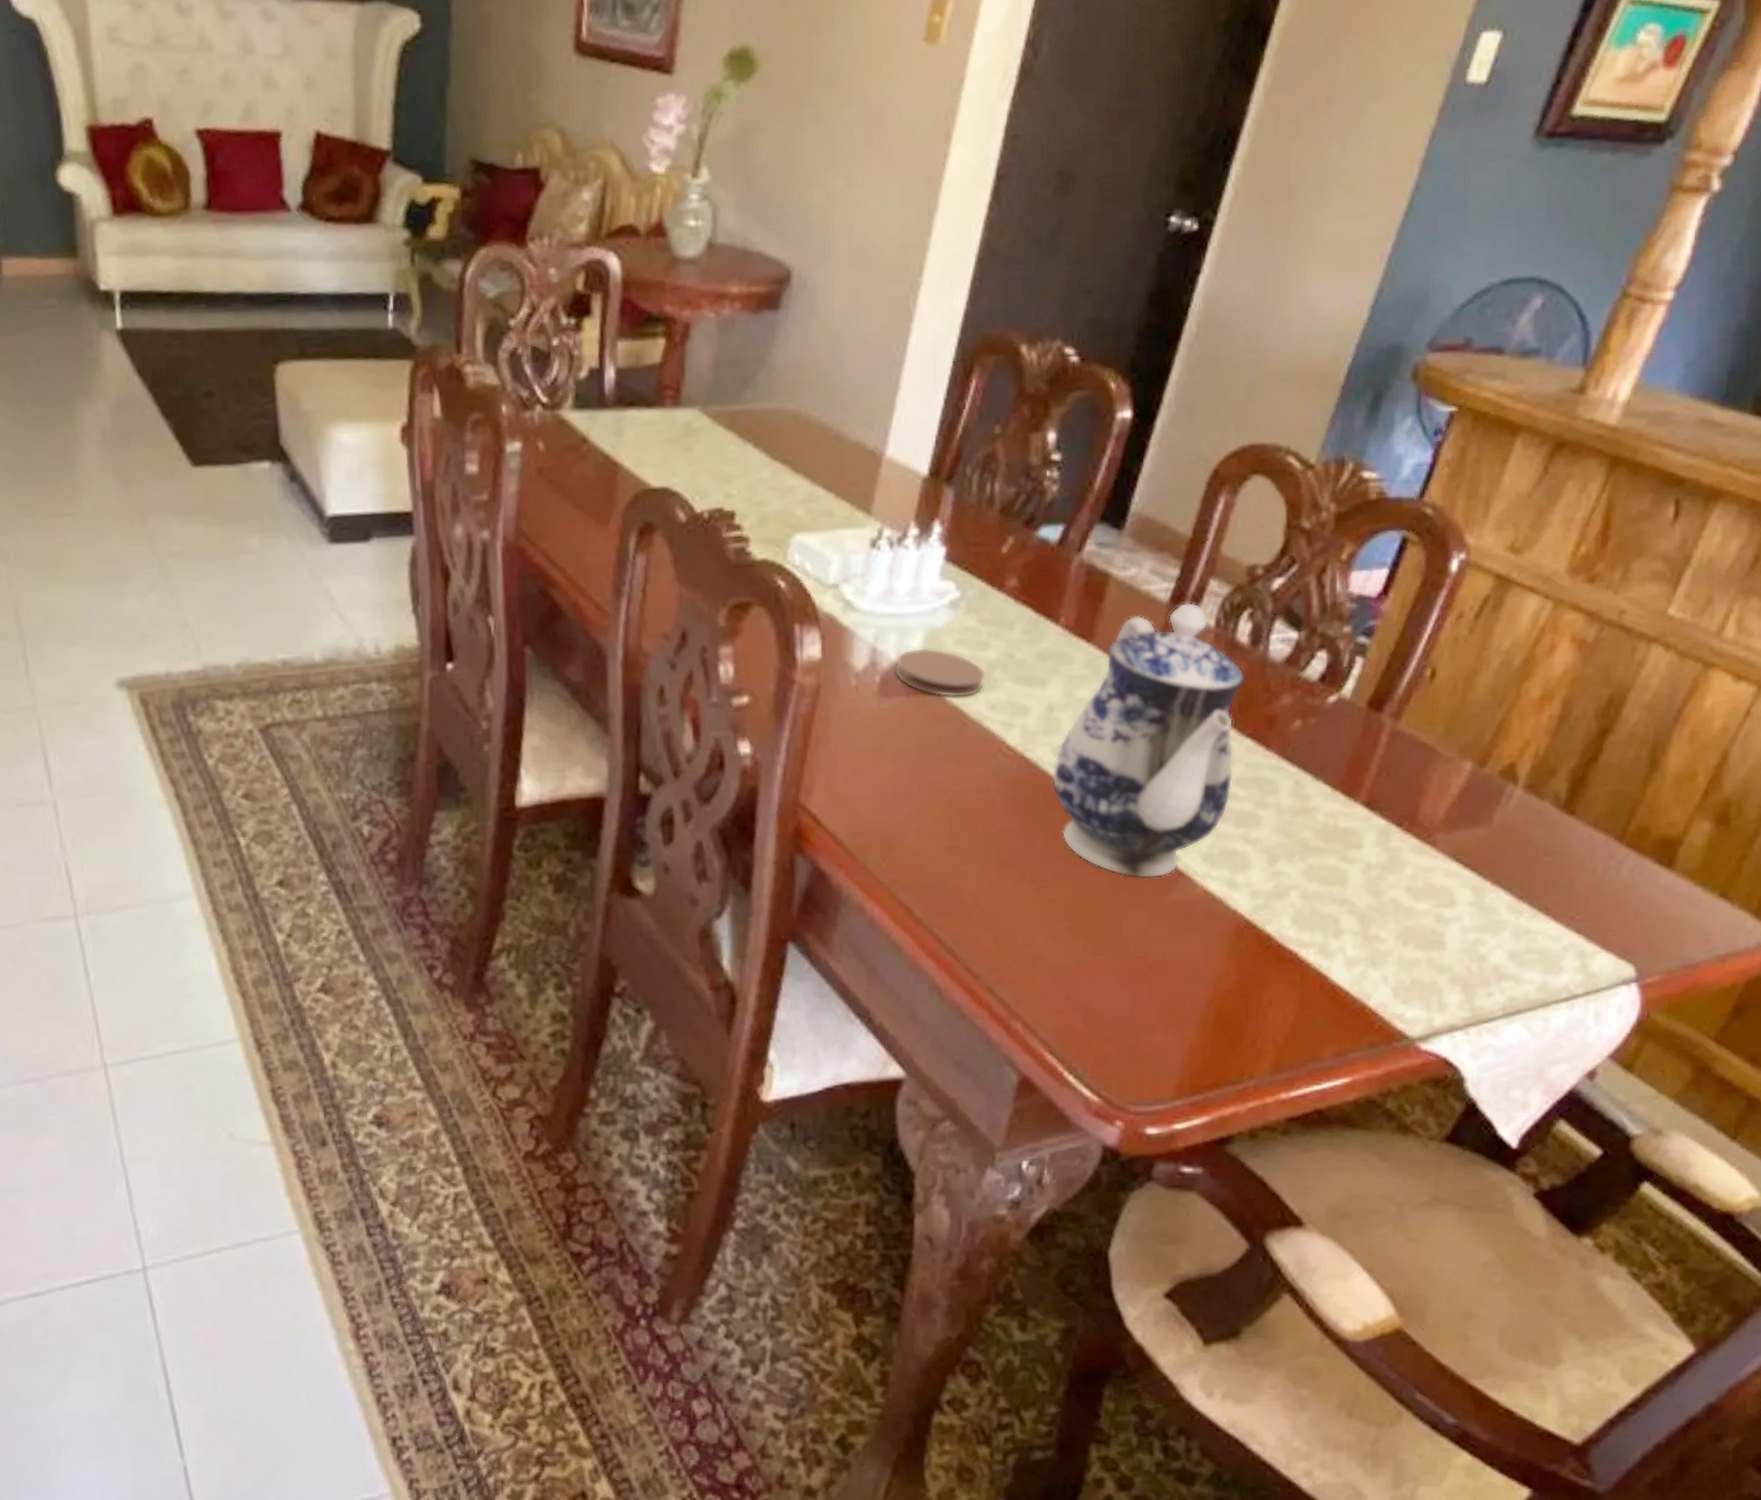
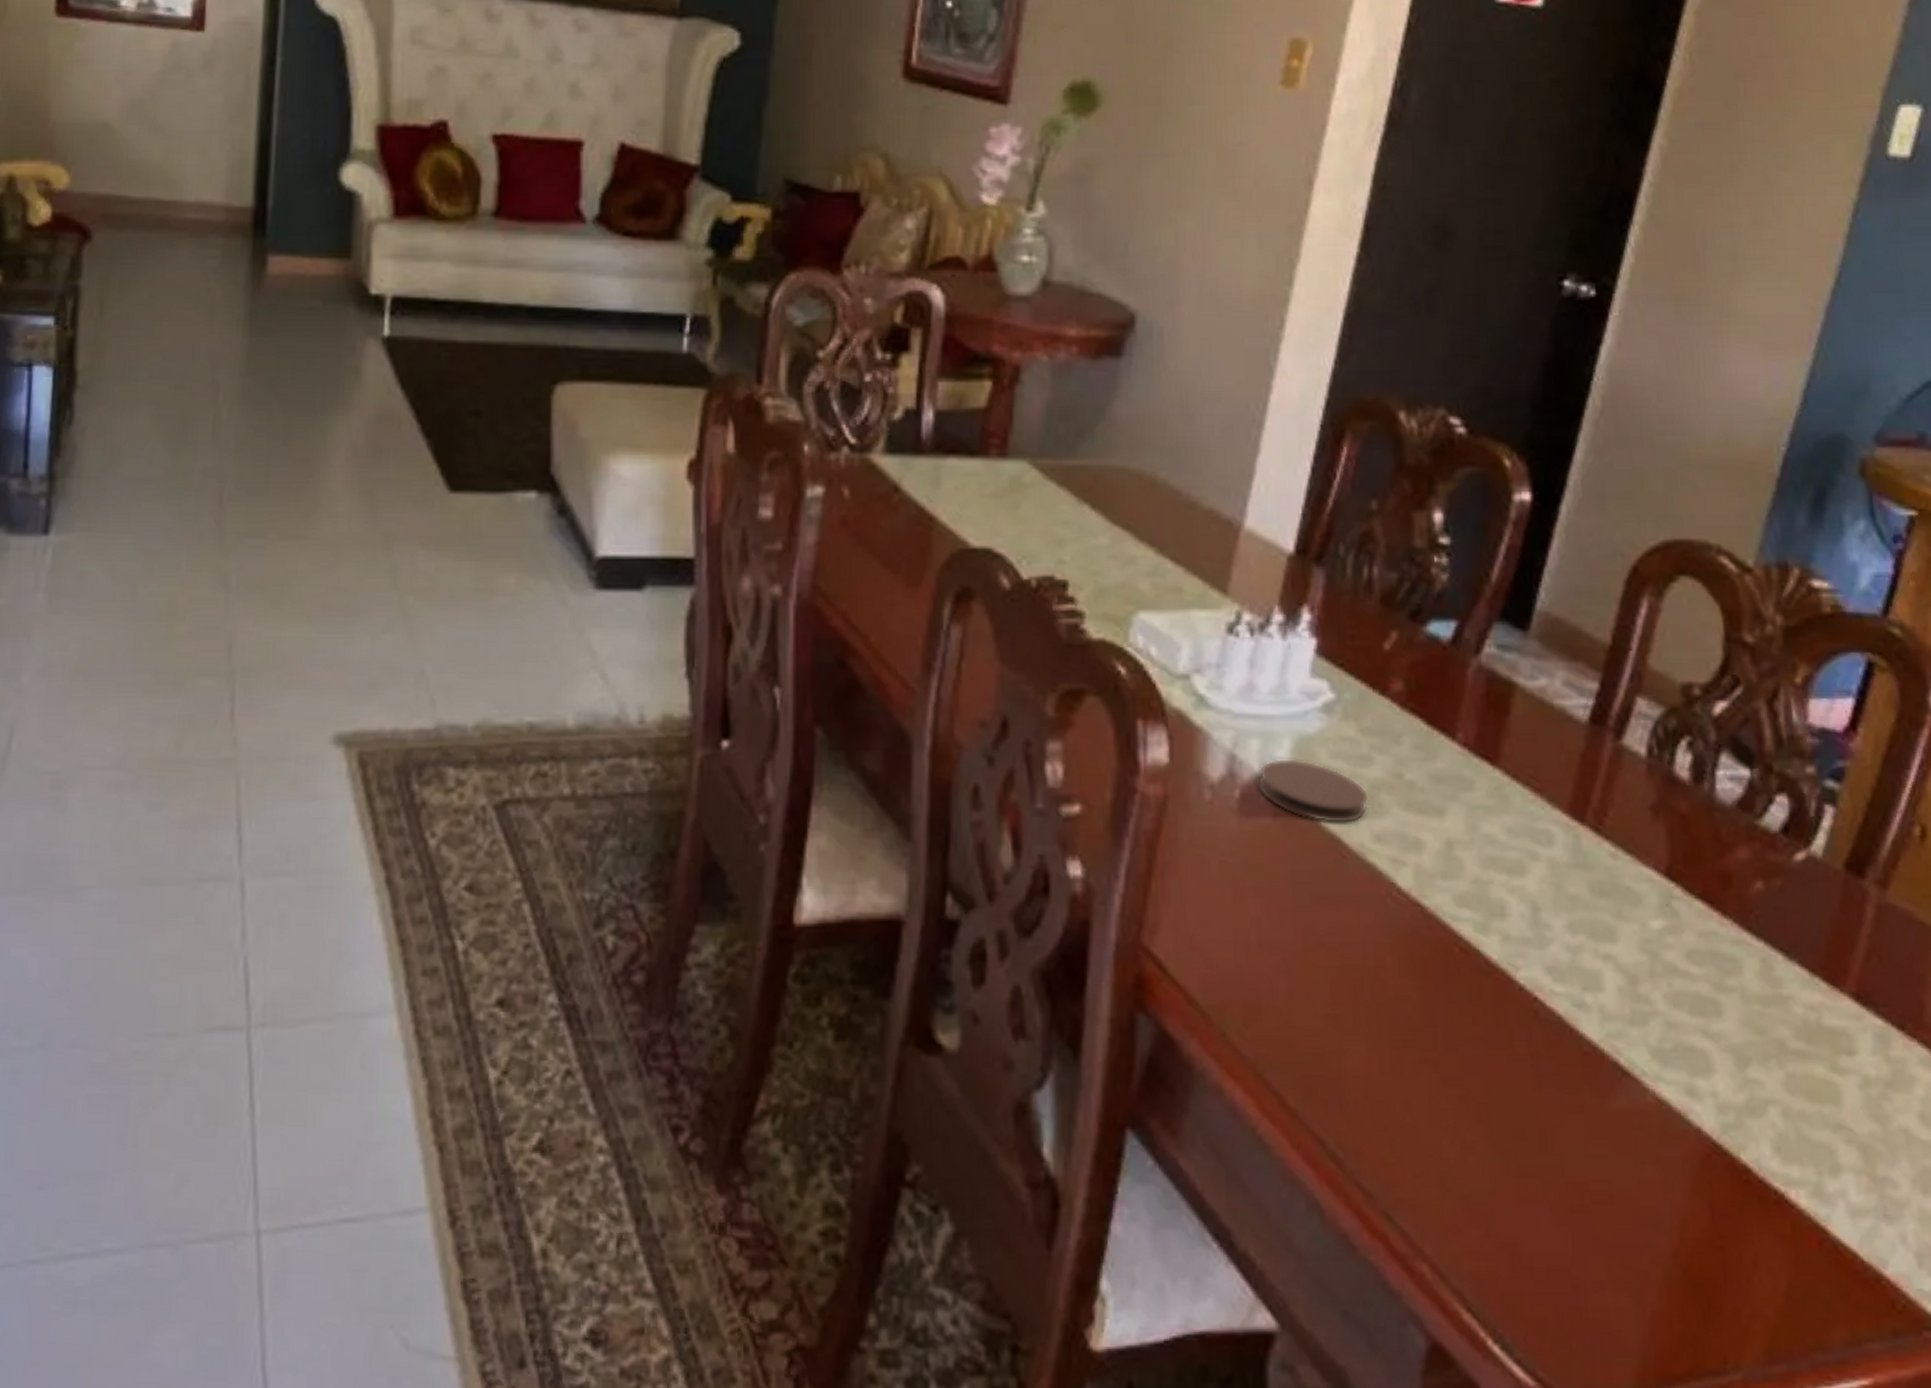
teapot: present [1052,602,1245,879] -> none [1455,723,1690,1077]

